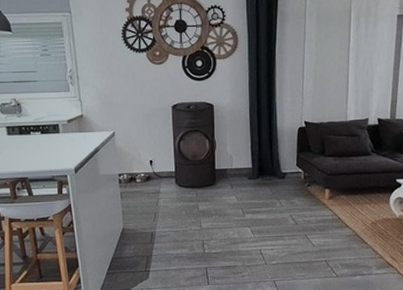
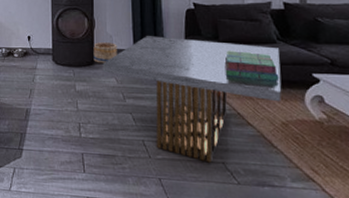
basket: none [215,162,237,183] -> present [93,42,117,63]
coffee table: none [223,154,373,262] -> present [102,36,282,163]
stack of books: none [329,162,372,188] -> present [224,49,280,82]

